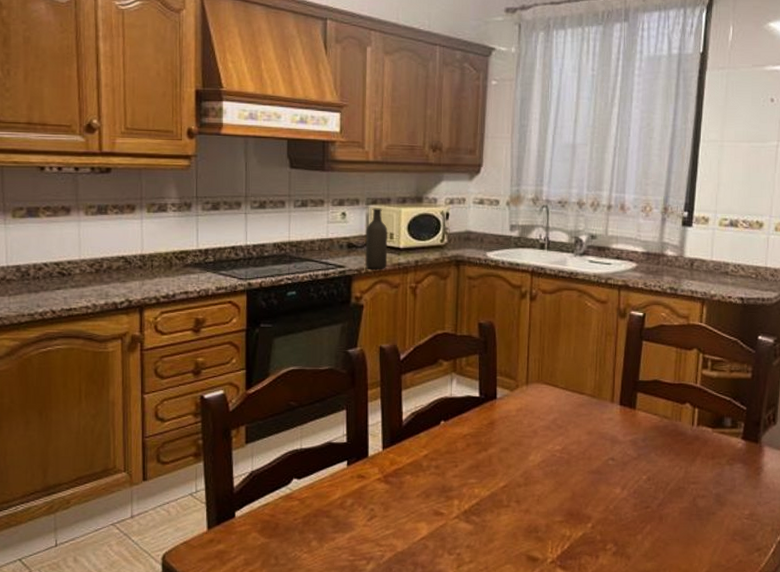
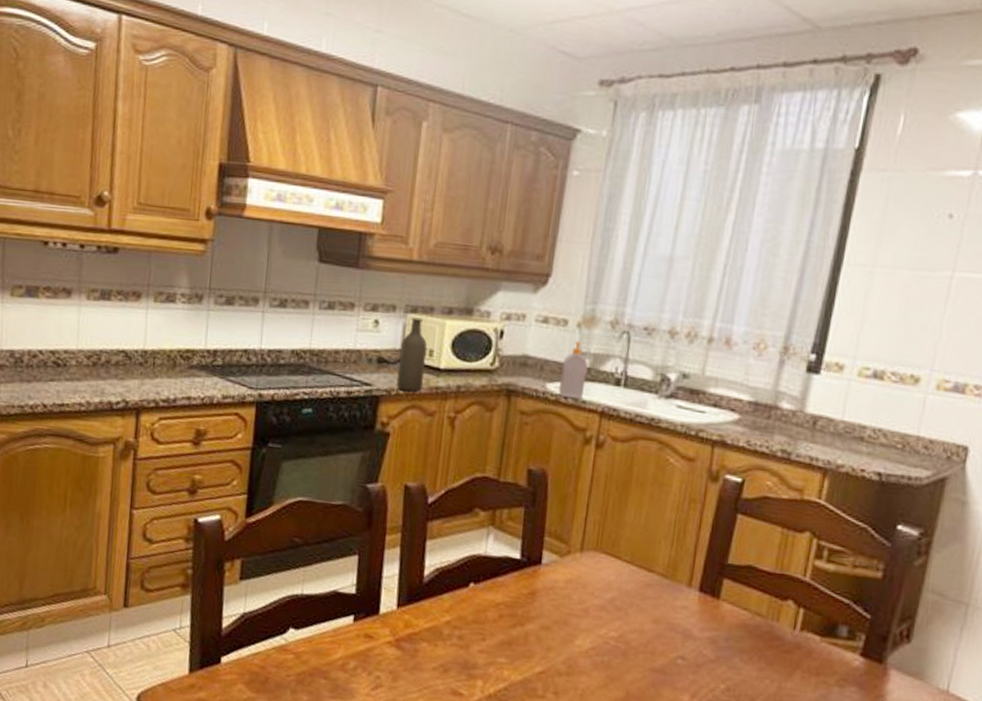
soap bottle: none [497,216,518,262] -> present [559,341,588,399]

